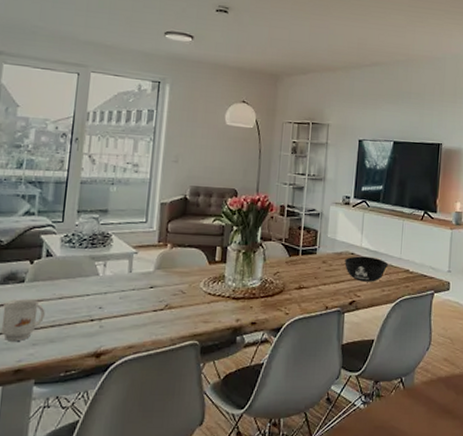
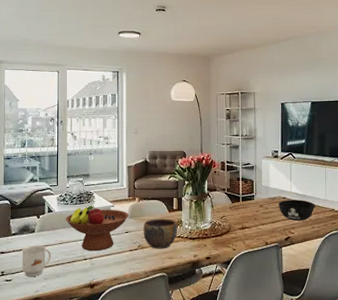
fruit bowl: none [69,251,158,310] -> present [65,206,130,251]
bowl: none [173,271,219,310] -> present [143,218,178,249]

